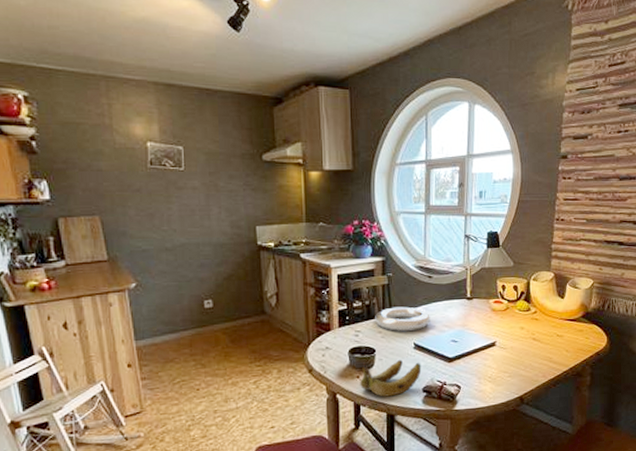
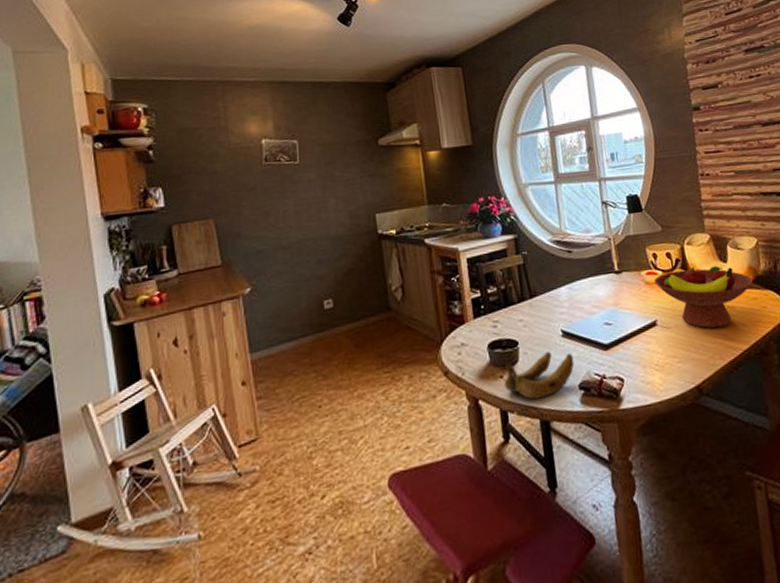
o-ring: present [375,306,430,332] -> none [513,288,577,318]
fruit bowl: none [499,300,582,352] -> present [653,266,753,329]

